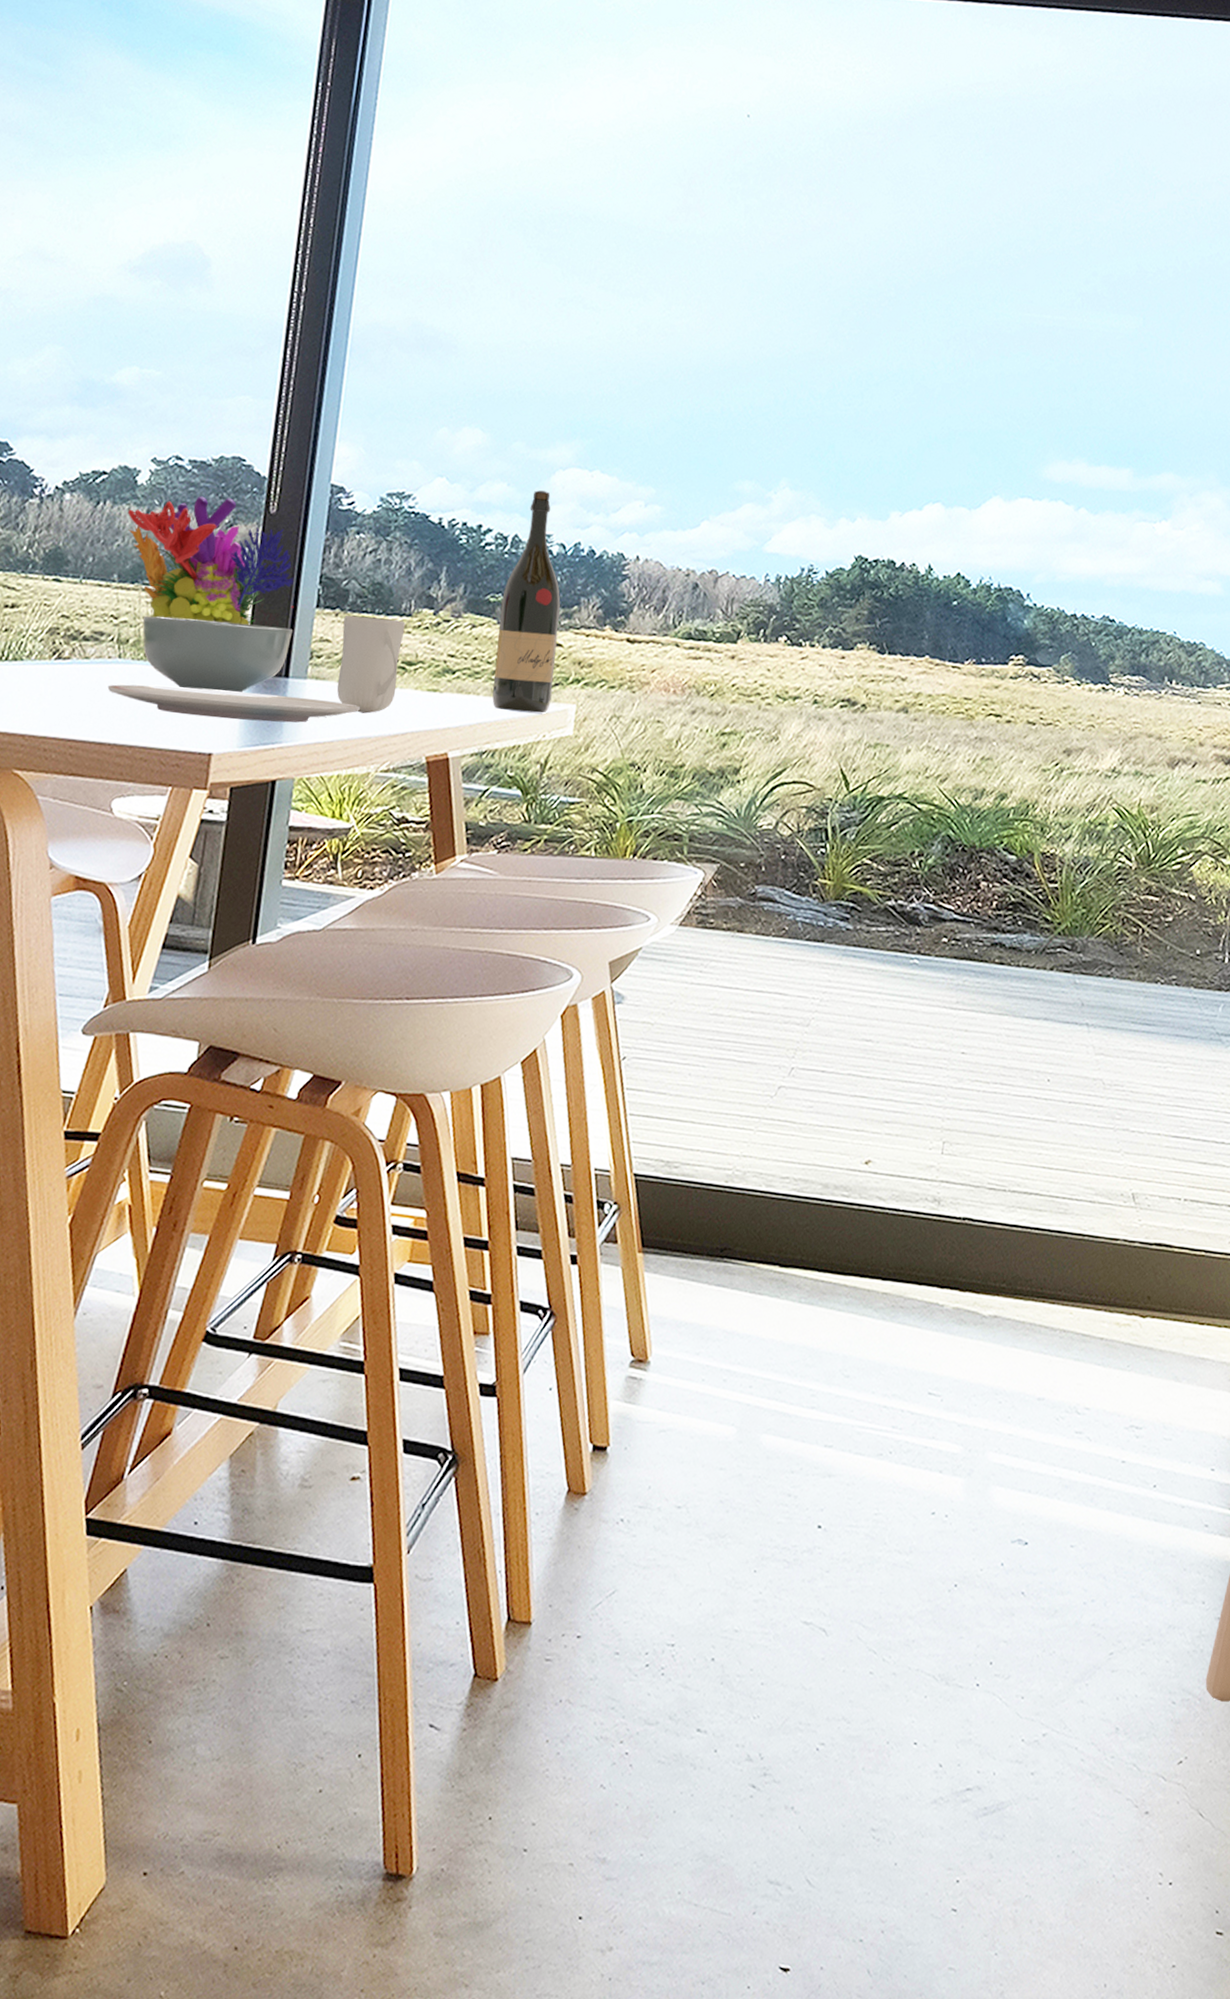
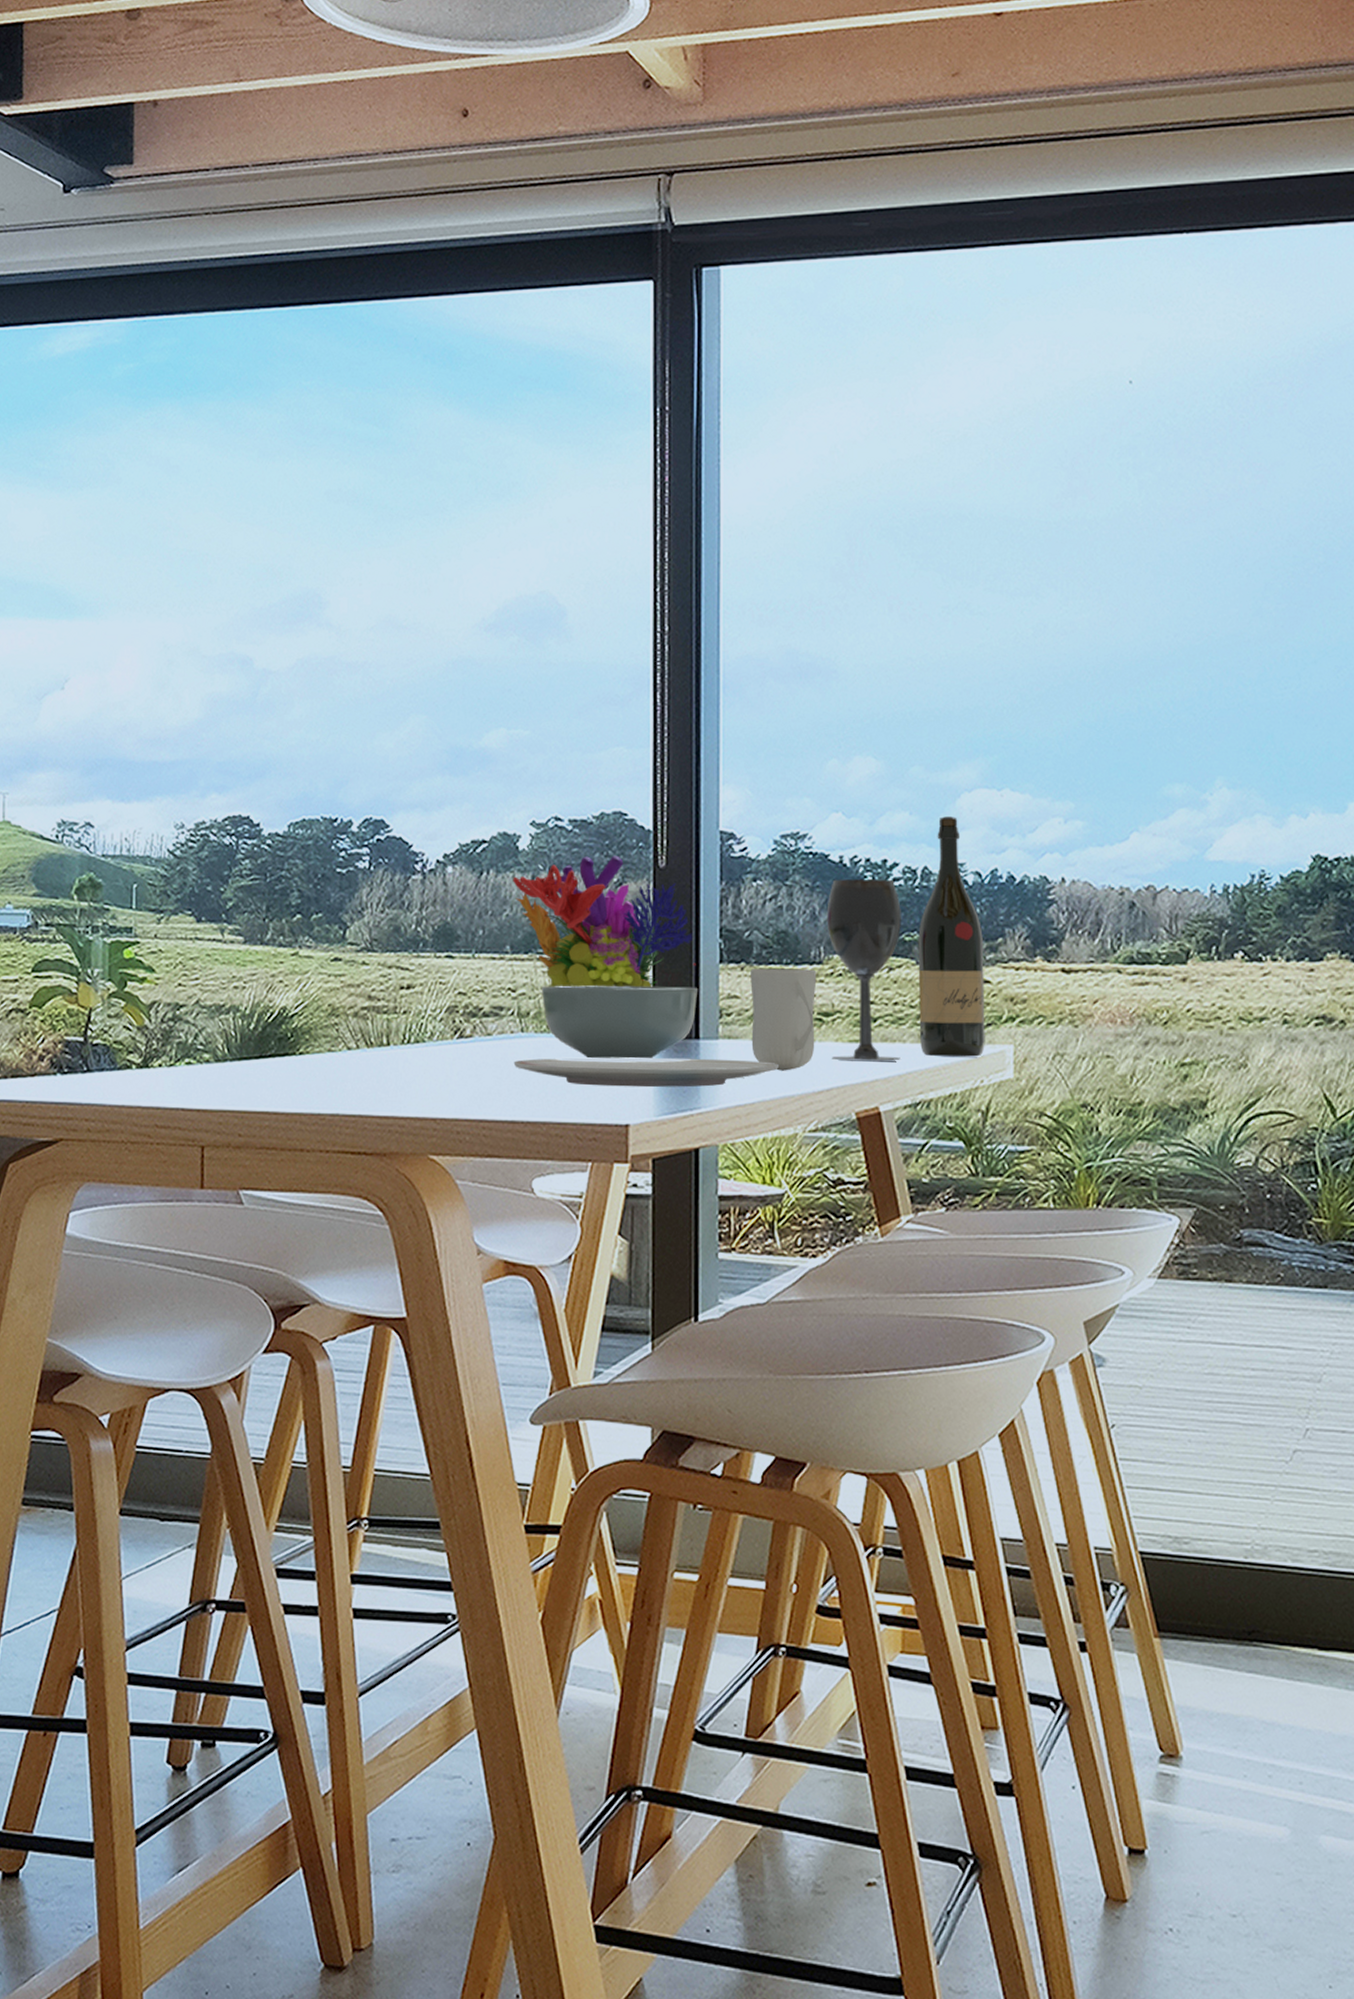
wine glass: none [409,539,490,712] -> present [826,878,901,1062]

